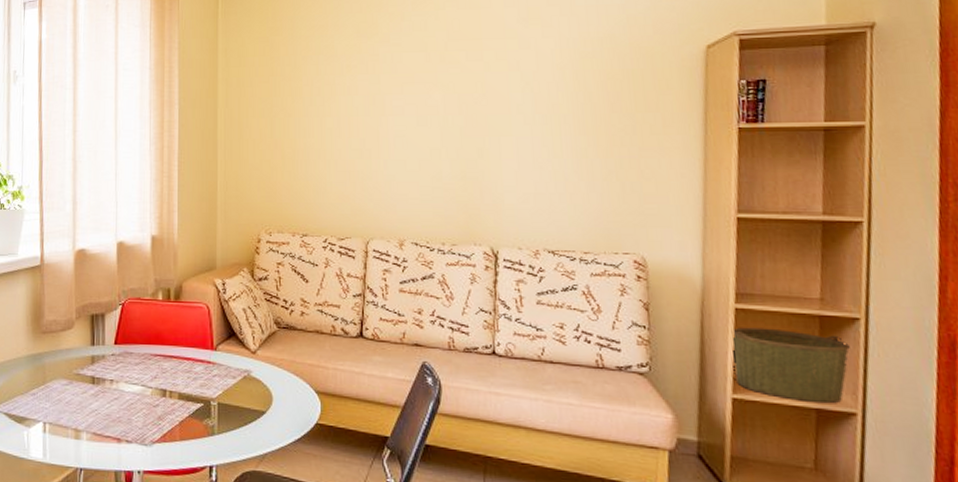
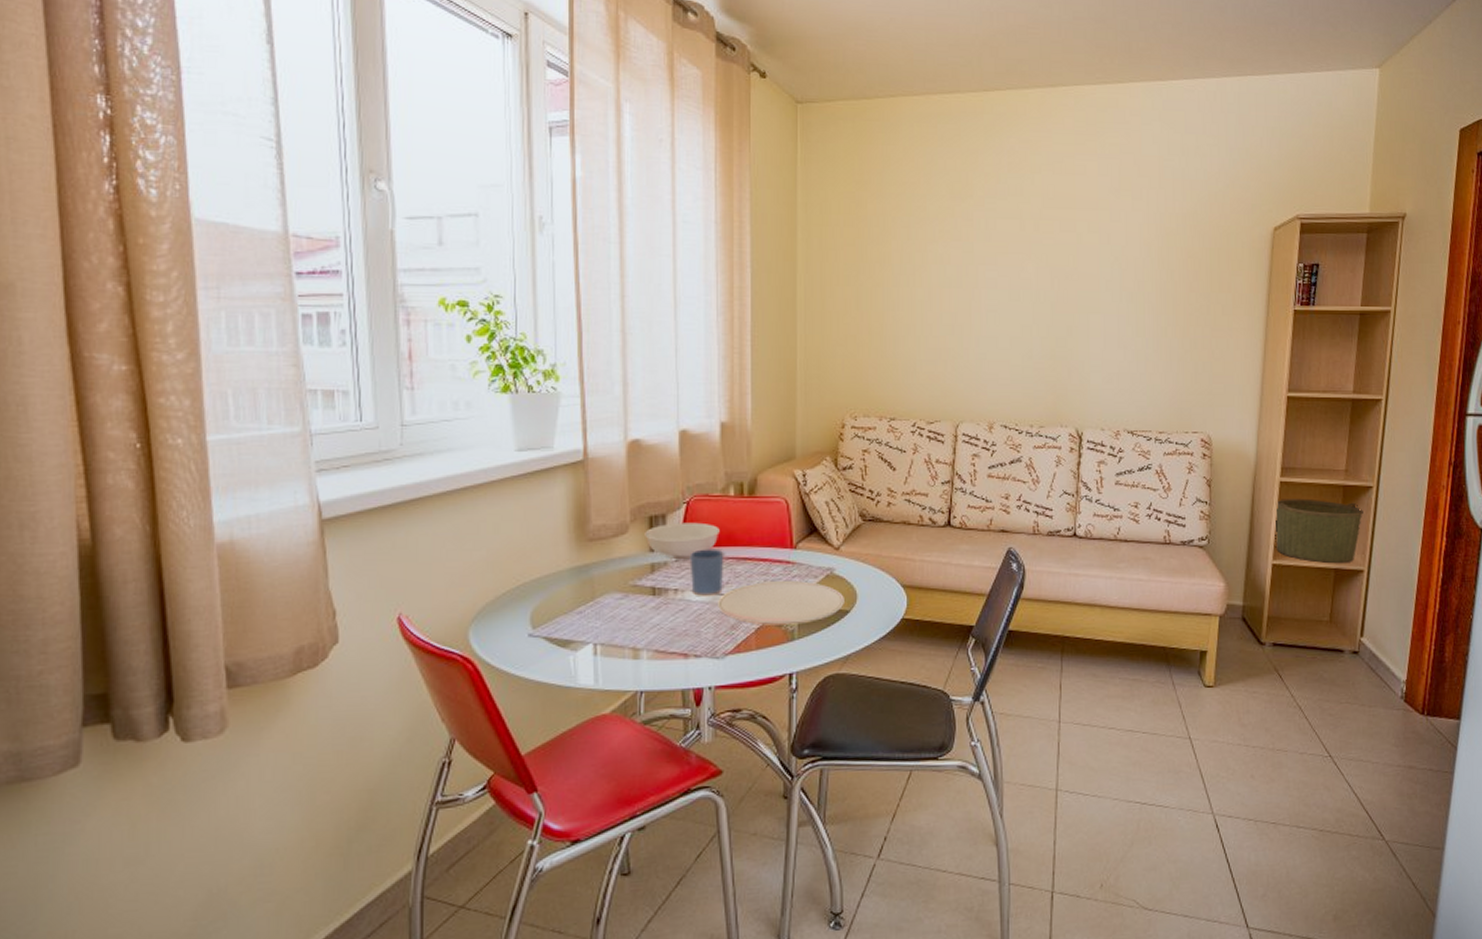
bowl: none [87,321,149,355] -> present [645,522,720,560]
mug: none [123,345,153,388] -> present [689,549,724,596]
plate: none [146,378,261,421] -> present [716,580,844,626]

